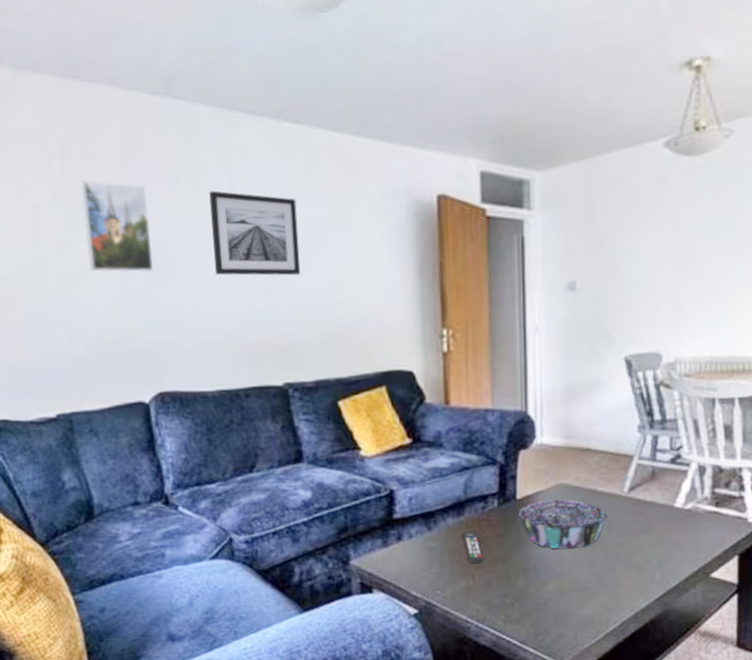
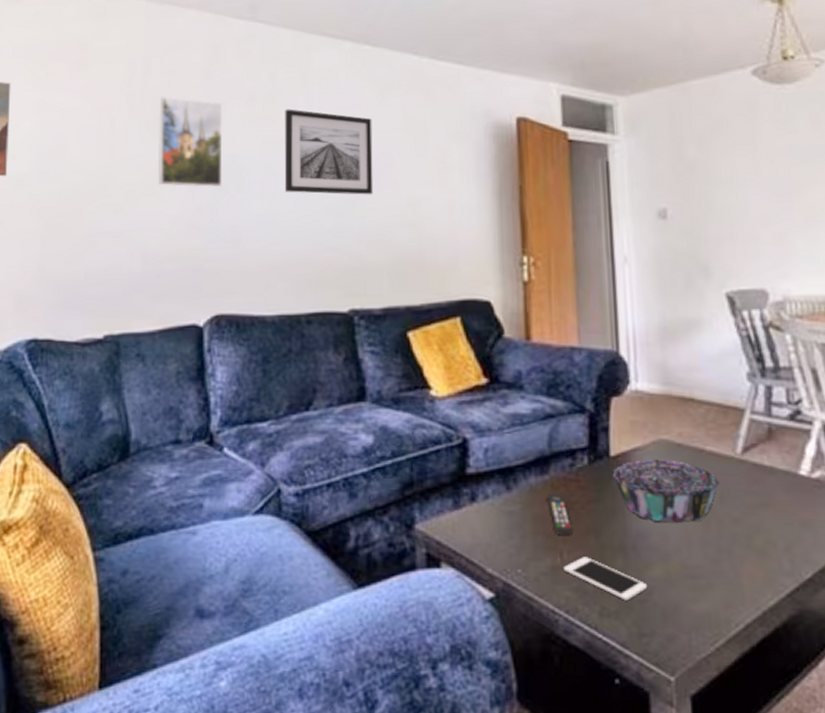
cell phone: none [476,579,544,610] -> present [564,557,648,601]

